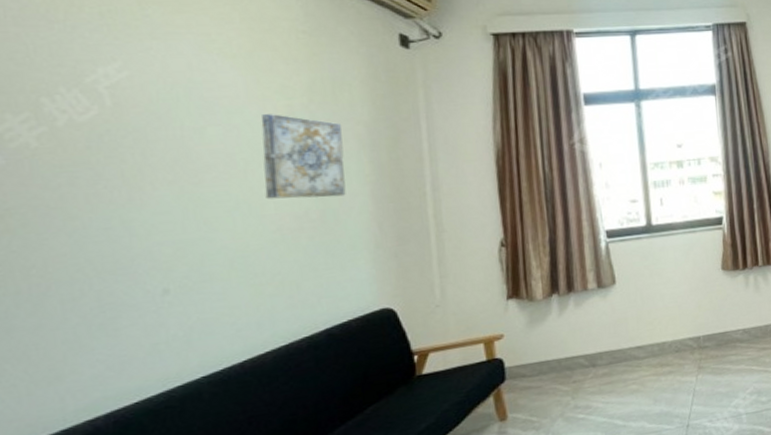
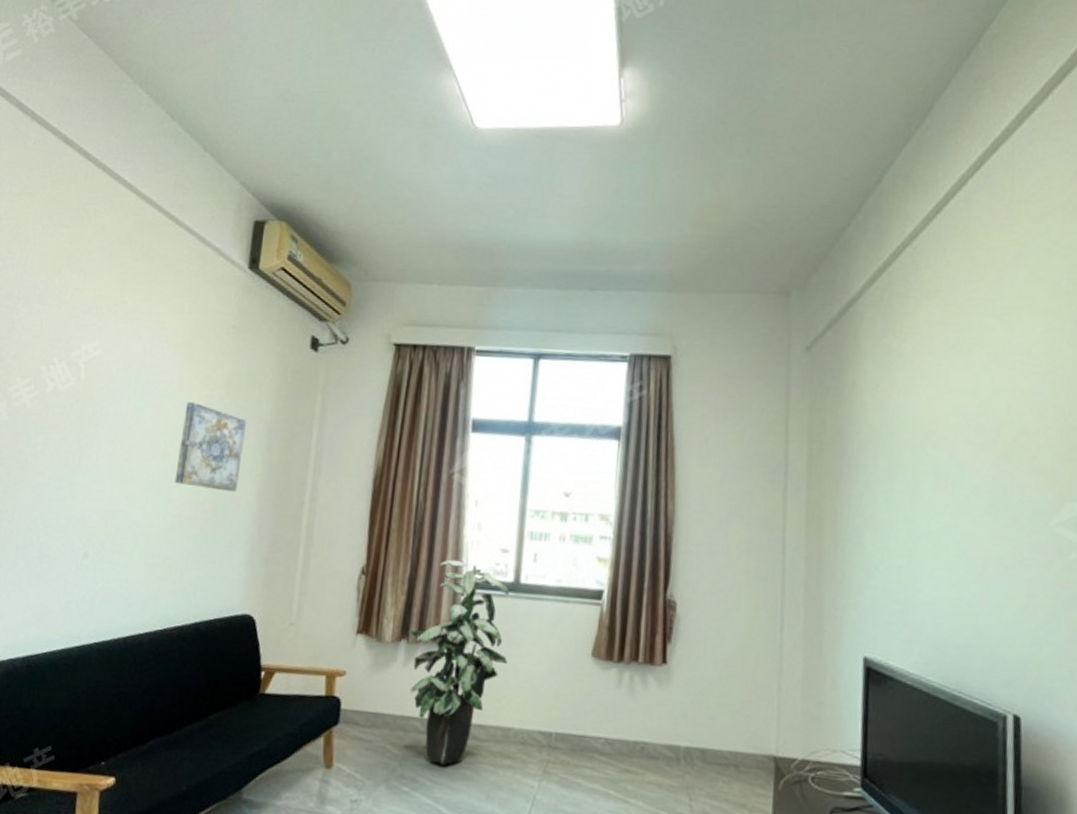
indoor plant: none [557,216,653,388] -> present [408,559,509,765]

